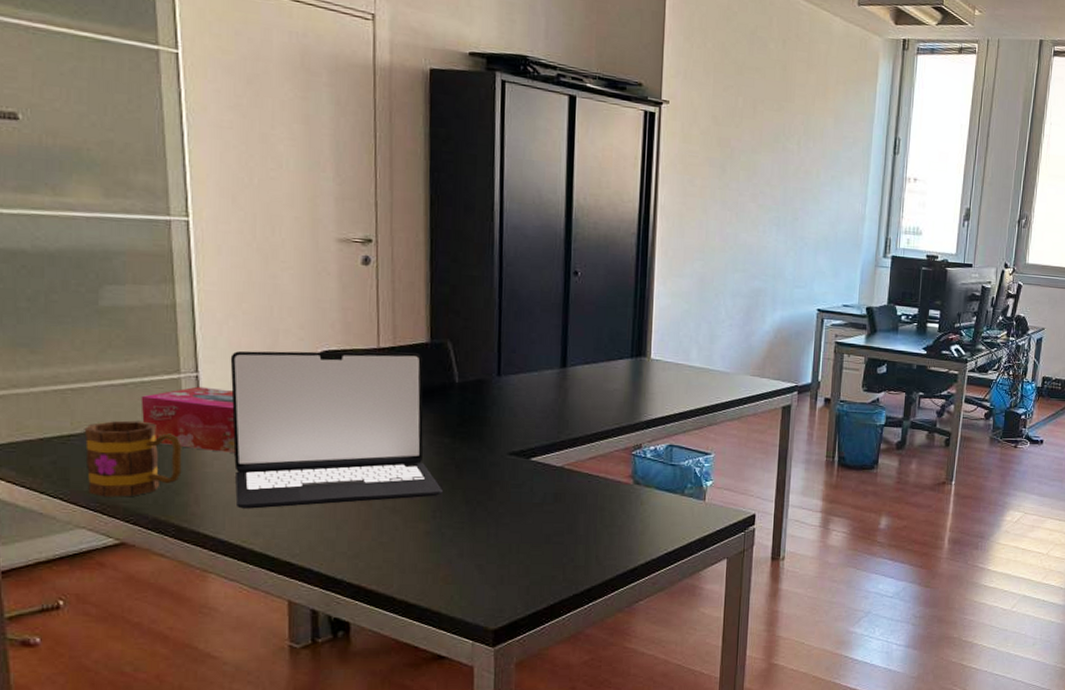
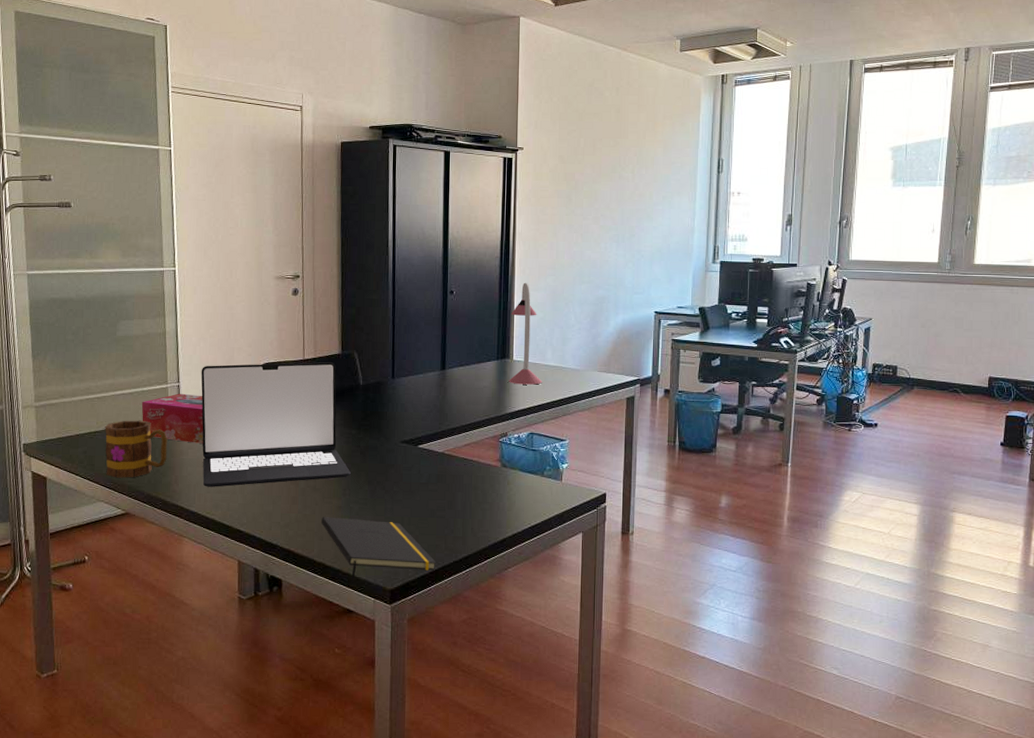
notepad: none [403,544,552,625] -> present [321,517,436,585]
desk lamp: none [644,266,685,389] -> present [508,282,542,385]

